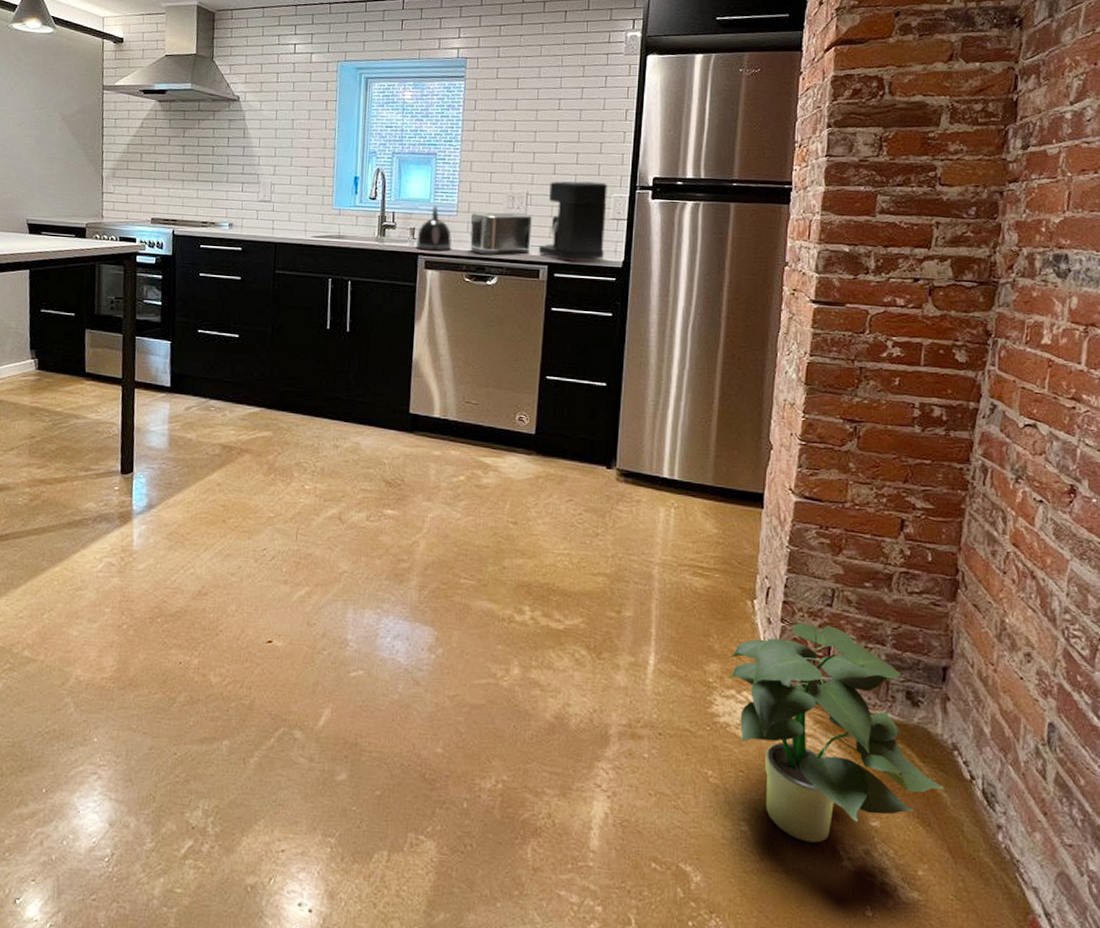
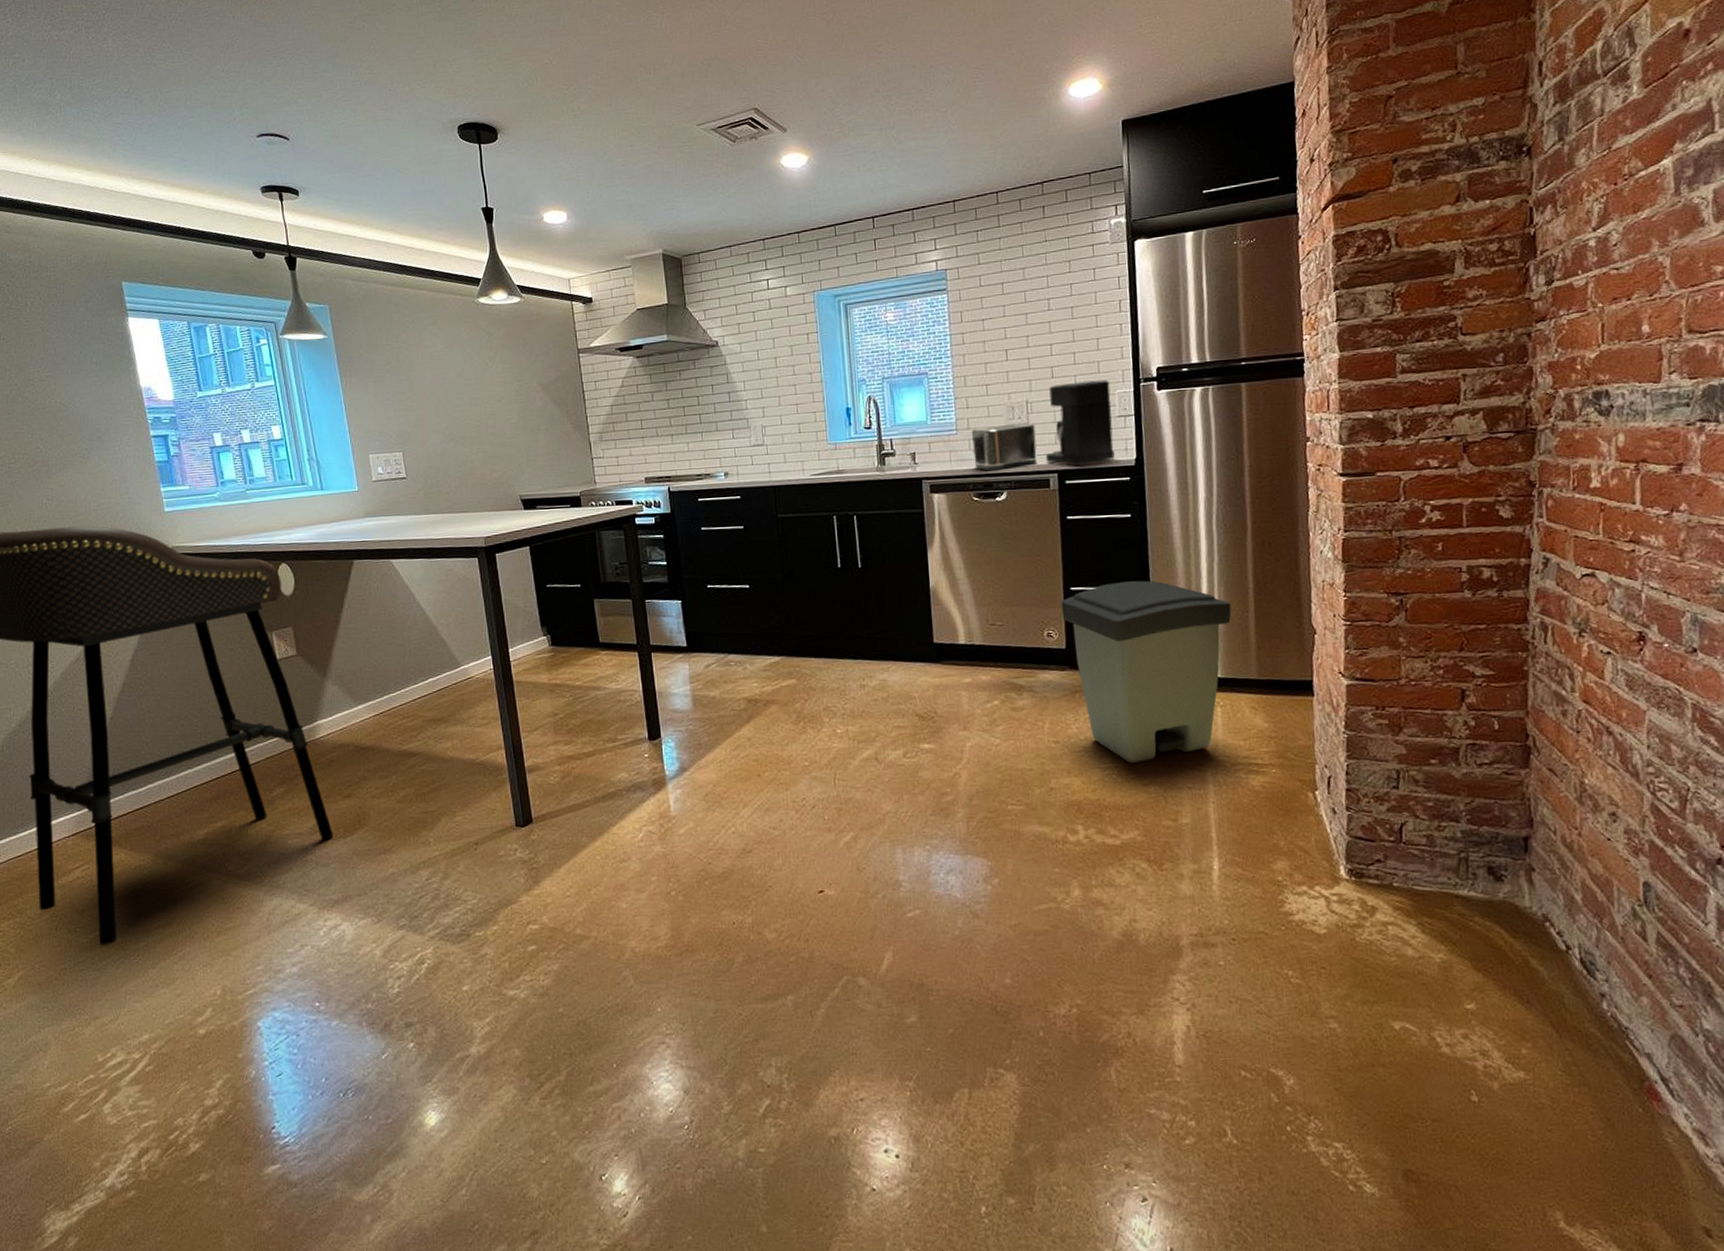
kettle: present [416,205,452,252] -> none [918,426,956,475]
trash can: none [535,376,696,552] -> present [1061,580,1232,763]
potted plant: present [726,622,945,843] -> none [1295,808,1540,1033]

